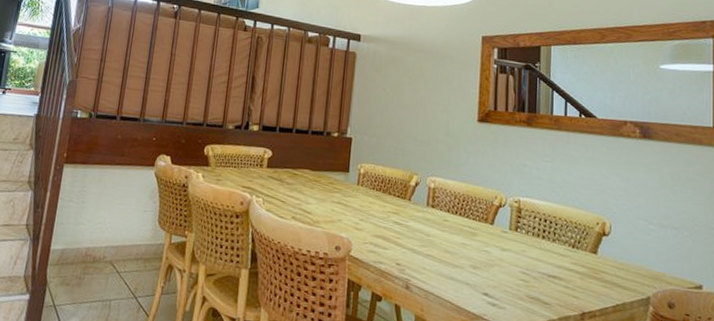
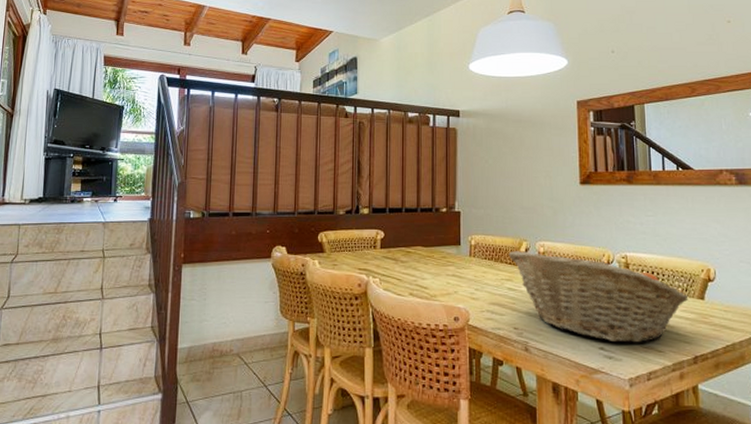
fruit basket: none [397,184,581,293] -> present [508,251,689,343]

